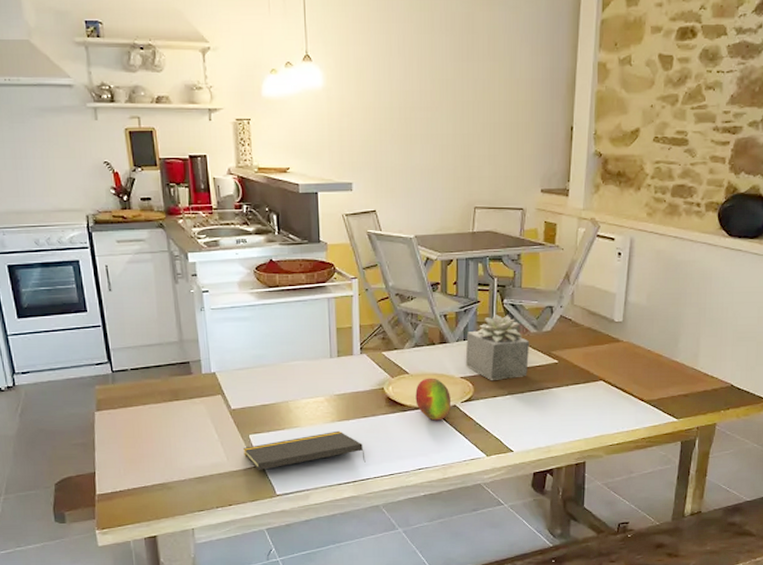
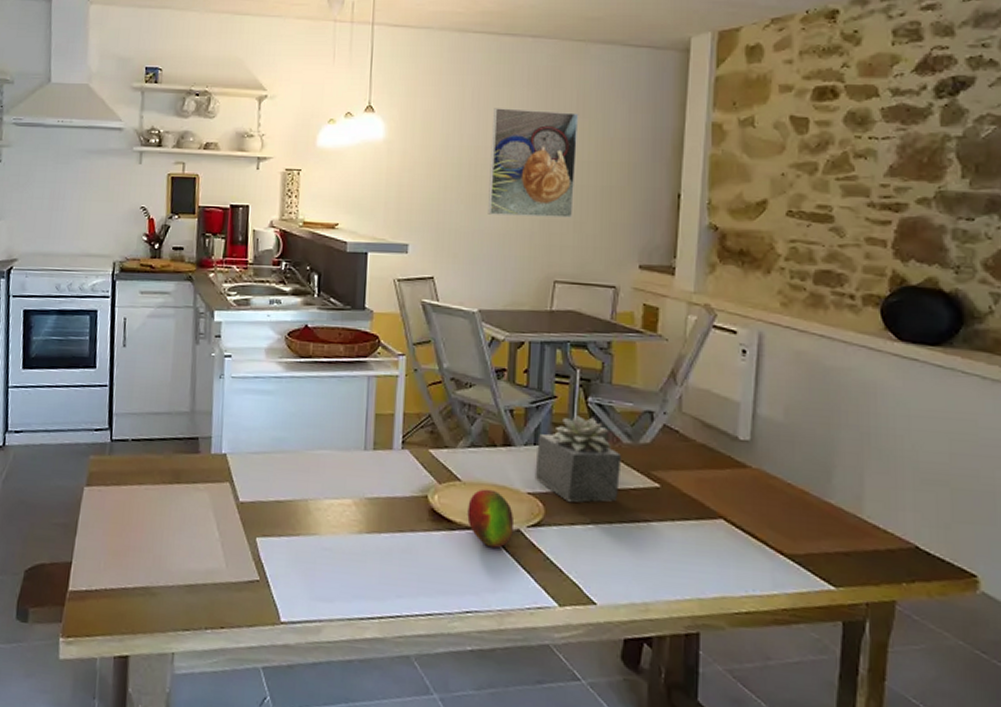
notepad: present [244,430,366,470] -> none [247,545,397,593]
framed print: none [417,54,490,153] -> present [488,108,579,218]

